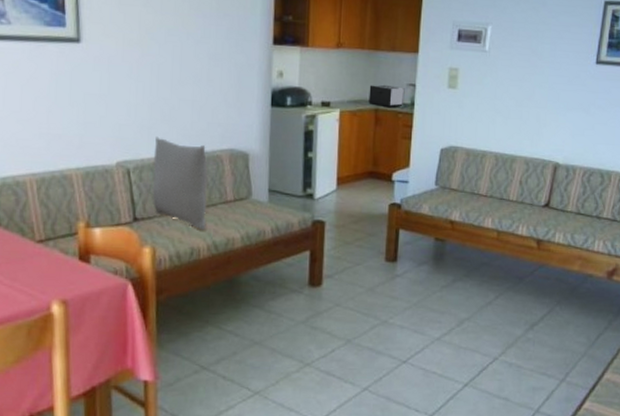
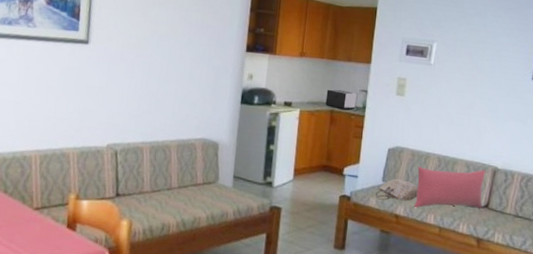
pillow: present [152,136,209,231] -> none [133,124,183,209]
handbag: none [427,181,474,206] -> present [375,178,418,202]
pillow: none [469,165,546,212] -> present [413,166,486,209]

